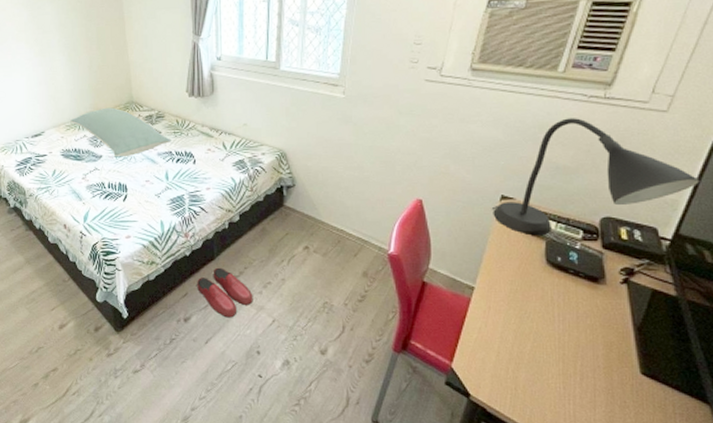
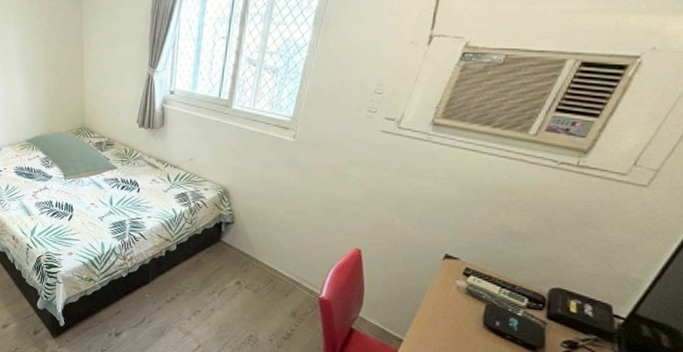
slippers: present [197,267,253,318] -> none [130,291,182,338]
desk lamp: present [491,118,700,235] -> none [432,183,671,298]

